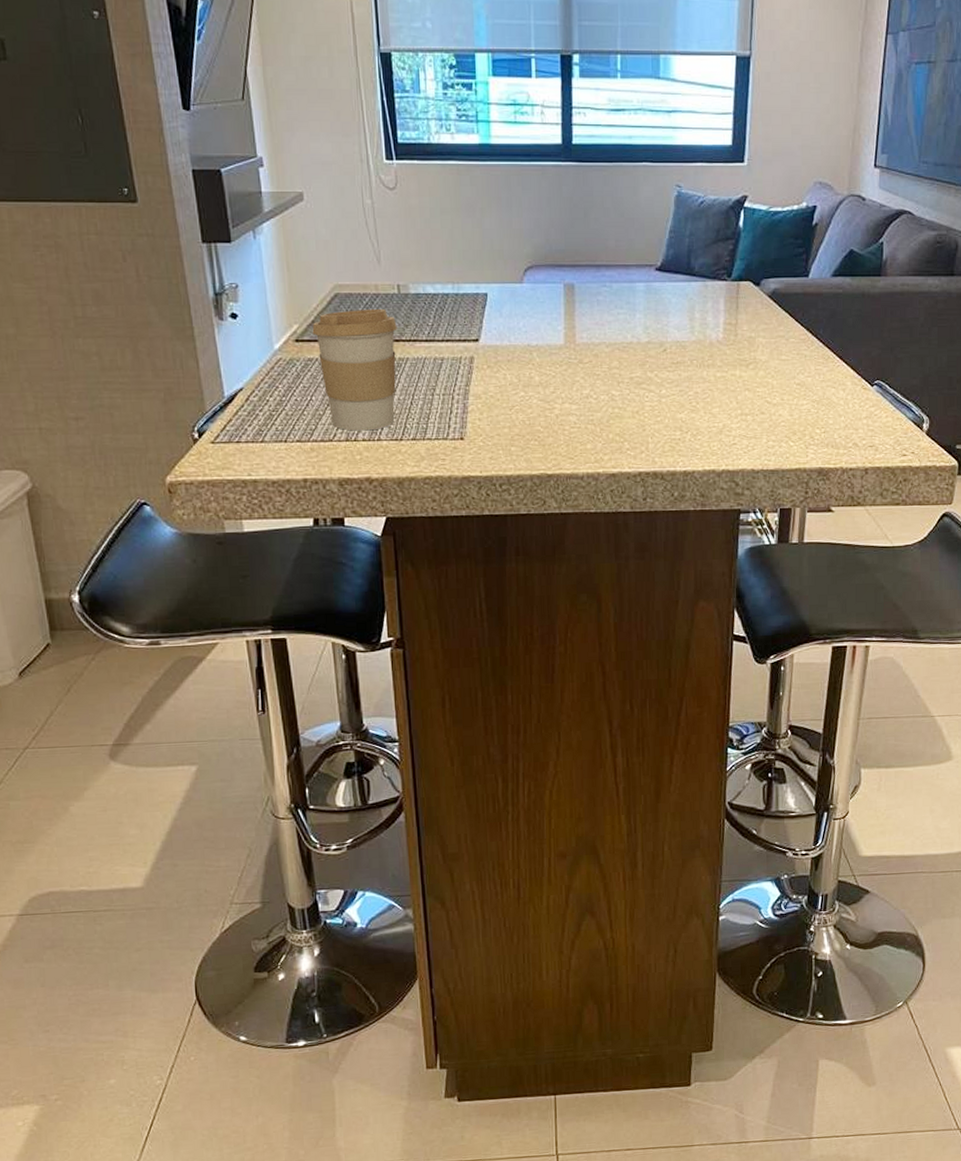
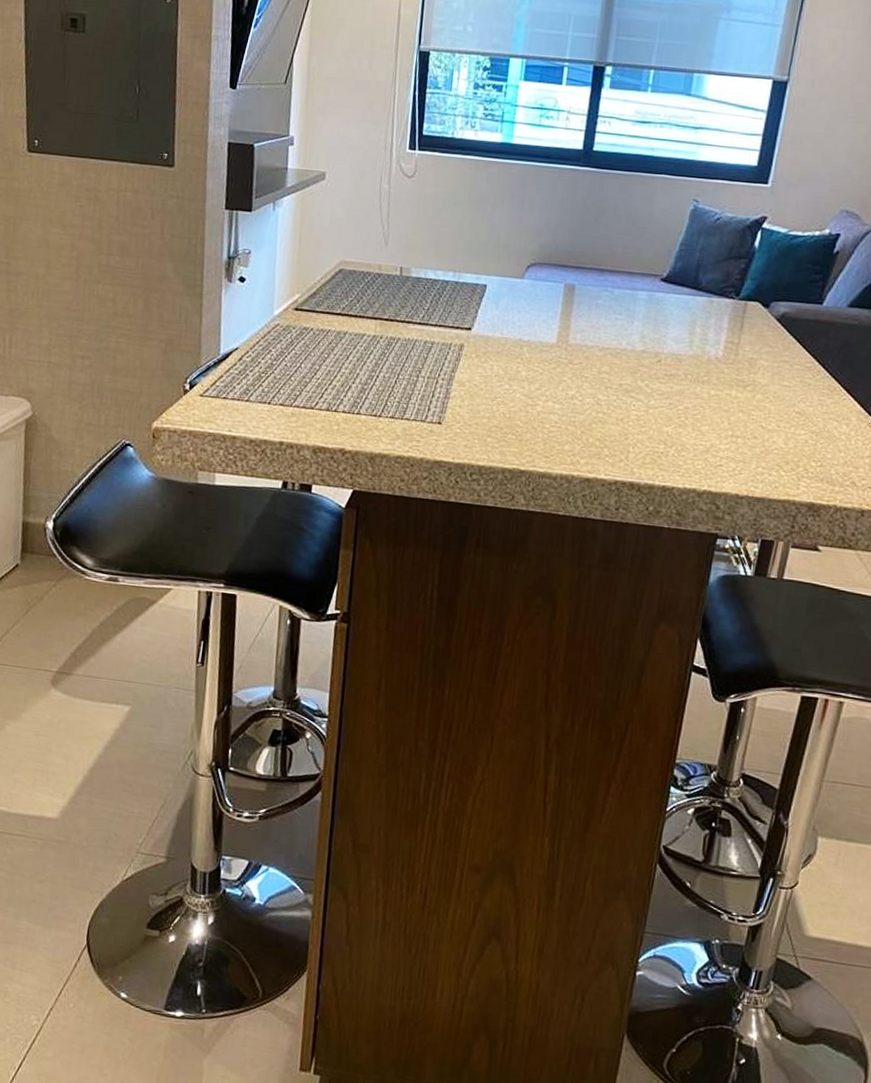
coffee cup: present [312,309,397,431] -> none [312,286,394,404]

